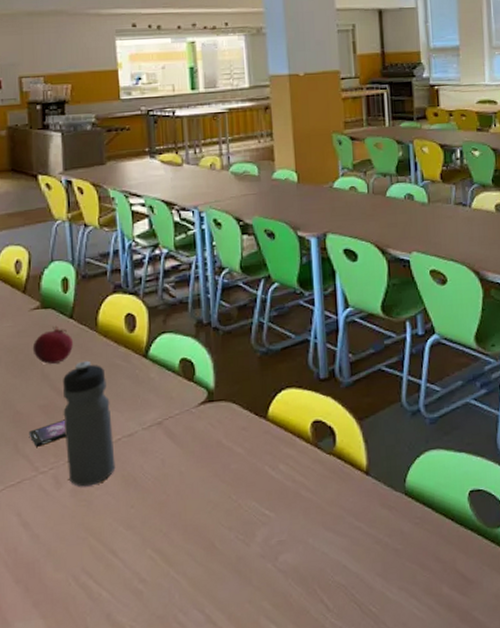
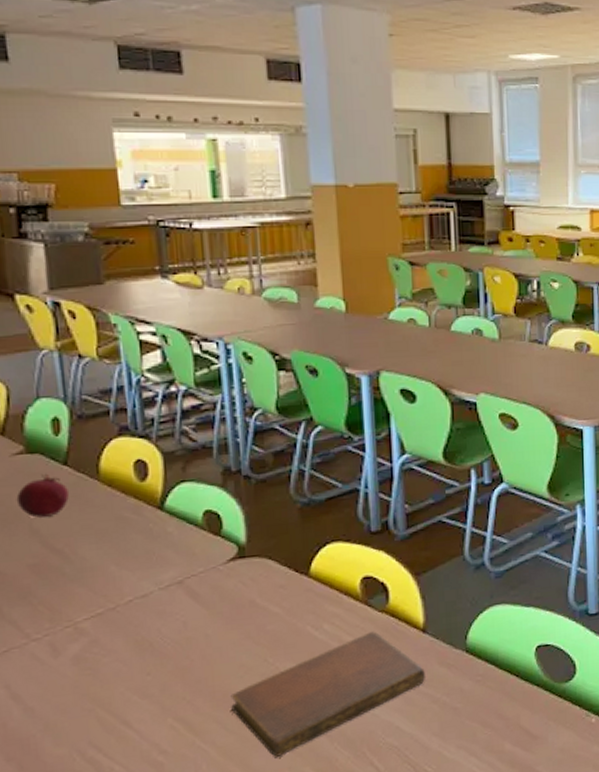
smartphone: present [28,419,67,447] -> none [15,580,65,612]
water bottle: present [63,360,116,487] -> none [57,513,127,654]
notebook: none [200,472,369,592] -> present [230,631,425,758]

